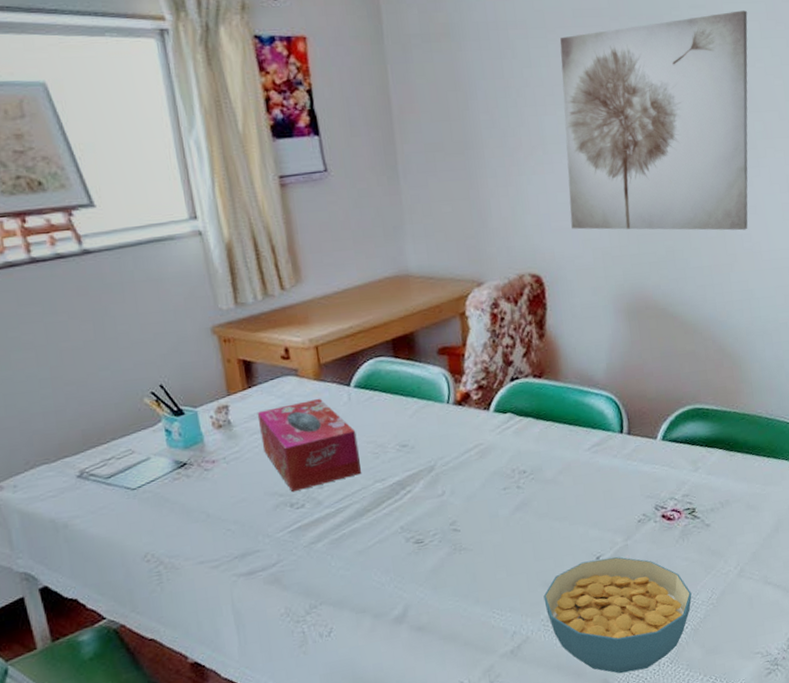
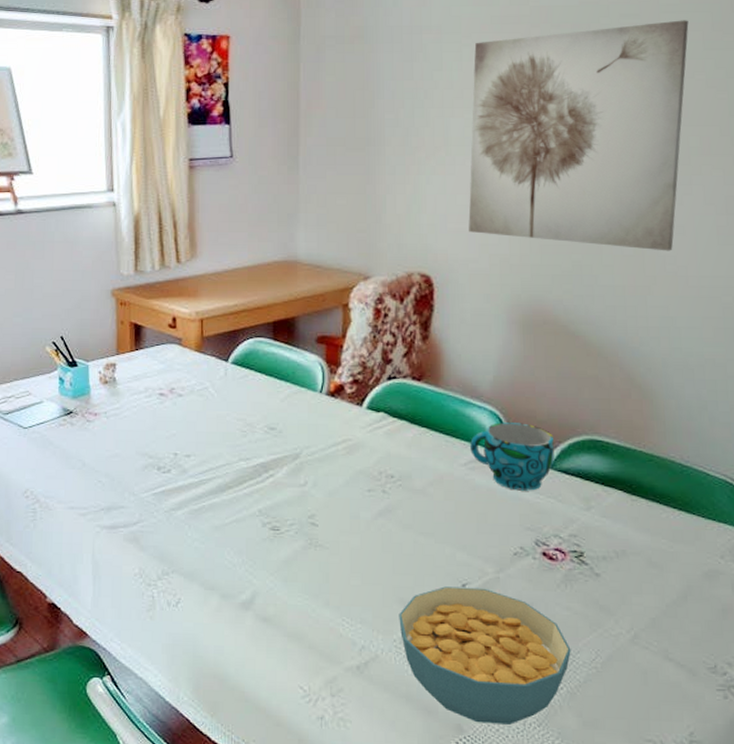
tissue box: present [257,398,361,493] -> none [140,369,228,456]
cup: none [591,403,665,465] -> present [470,422,554,491]

